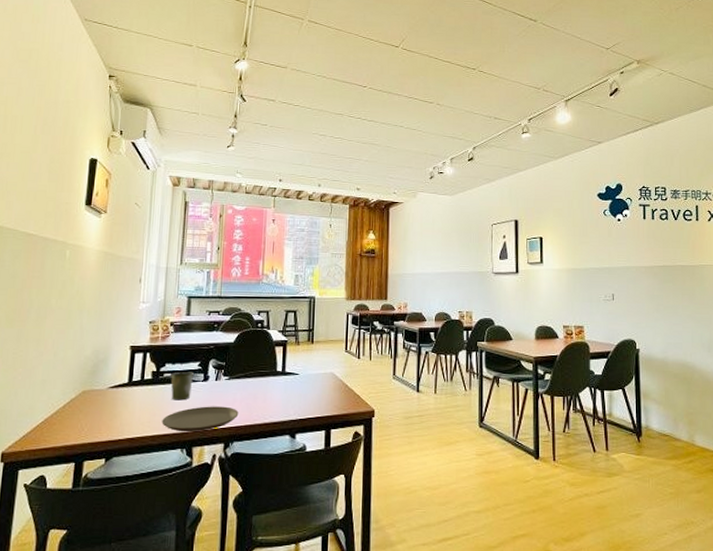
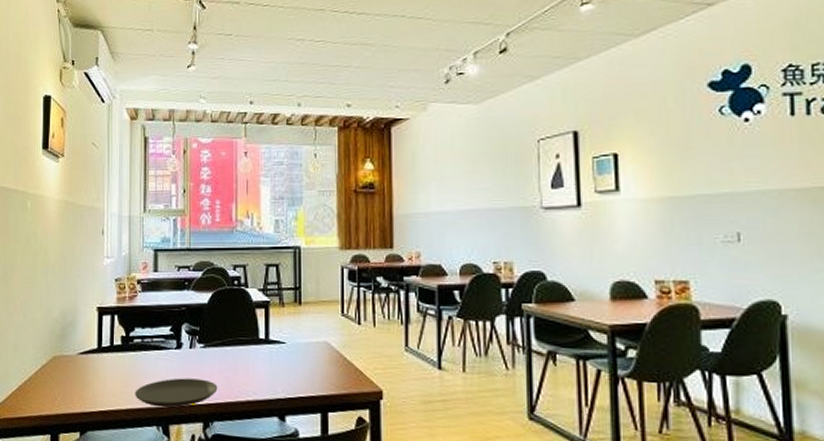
cup: present [171,372,194,401] -> none [141,337,165,371]

